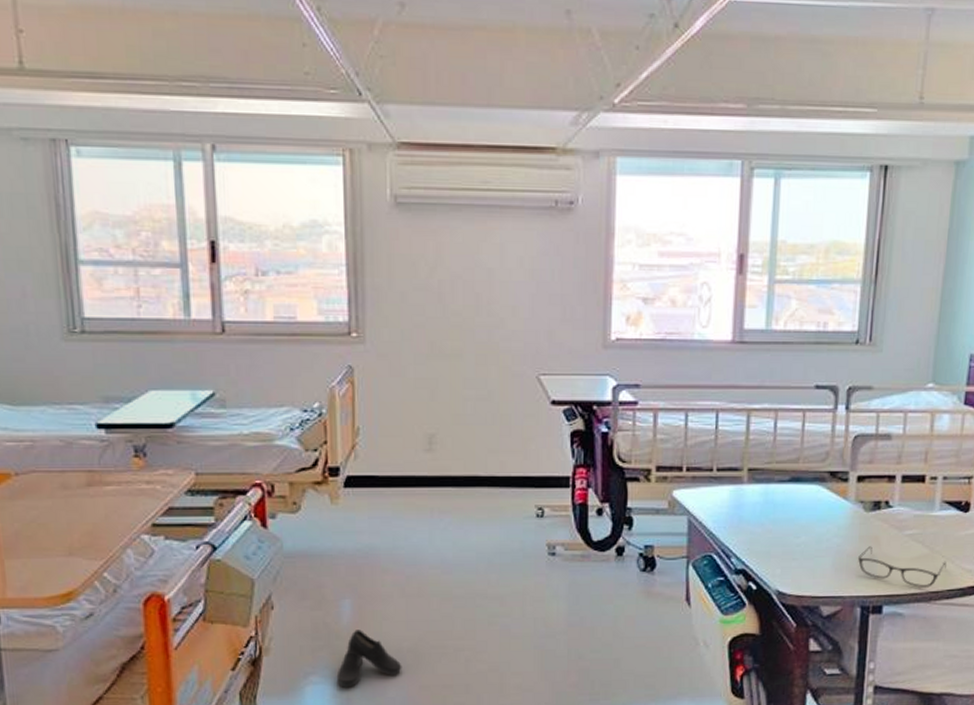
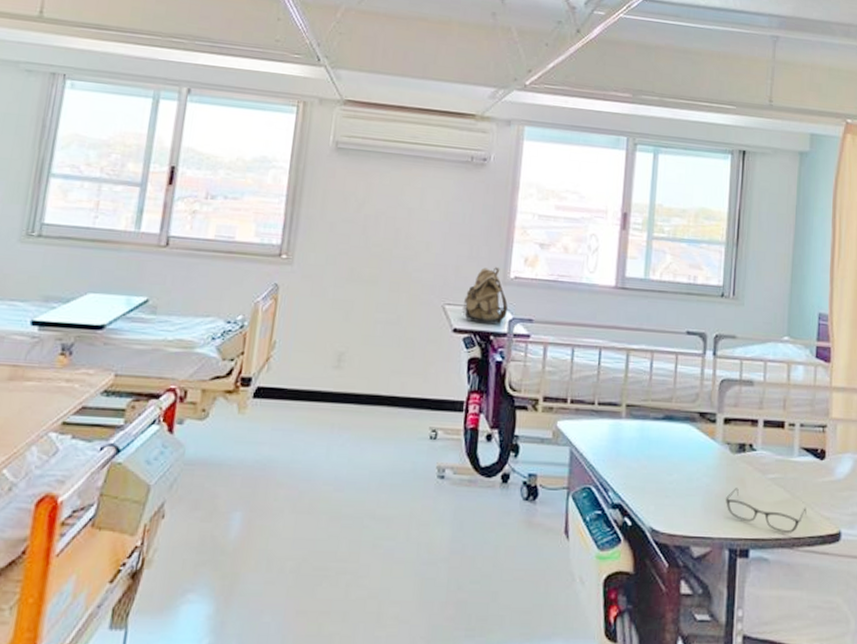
slipper: present [336,630,402,688] -> none [214,545,283,609]
backpack: none [559,329,610,393] -> present [462,267,508,325]

